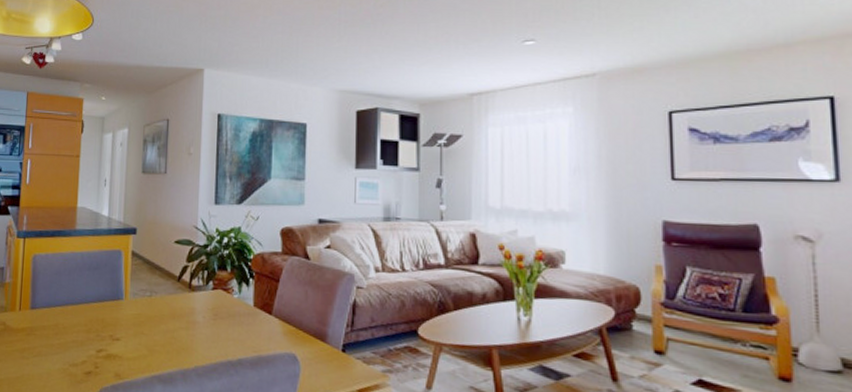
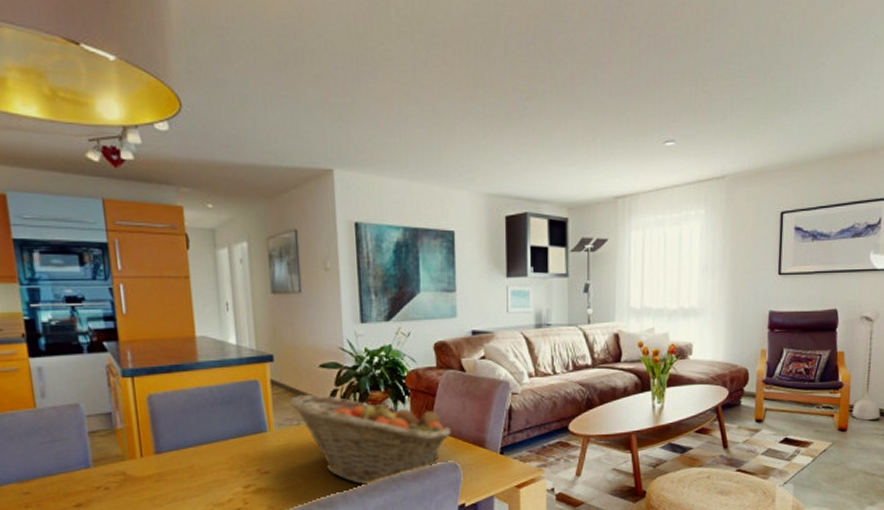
fruit basket: none [146,267,293,366] -> present [290,394,452,486]

